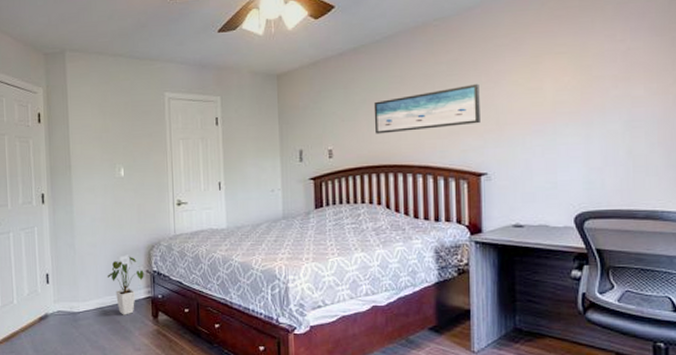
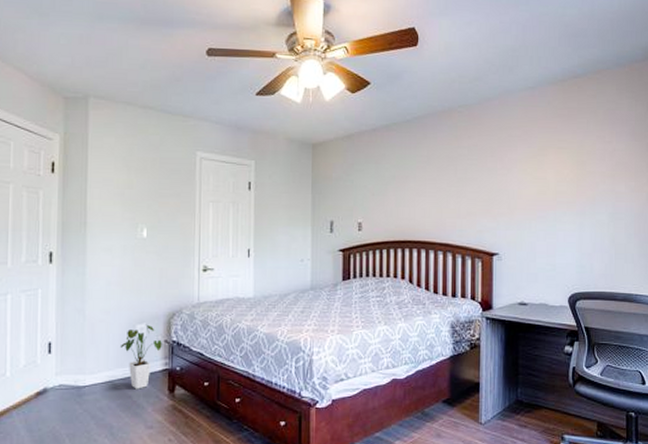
wall art: present [373,83,480,134] -> none [402,169,495,210]

